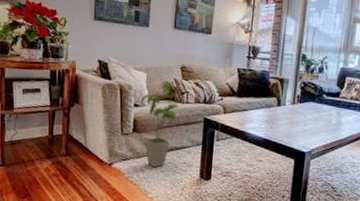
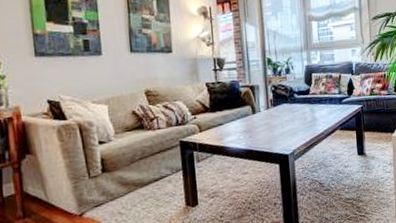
house plant: present [141,81,188,167] -> none [106,109,158,206]

